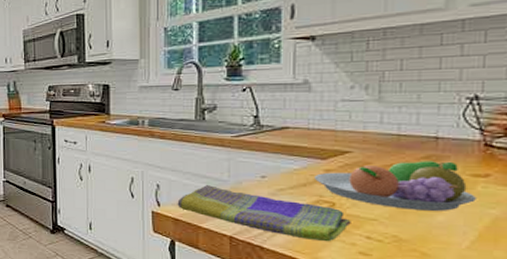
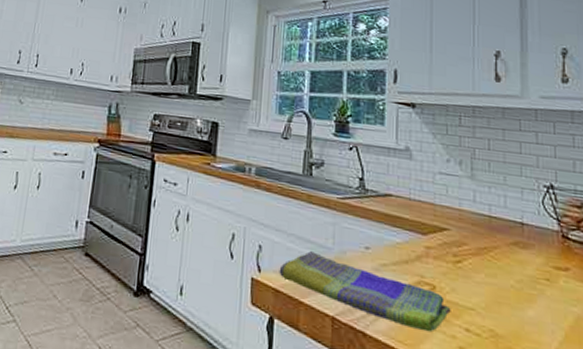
fruit bowl: present [315,161,476,211] -> none [416,245,560,306]

